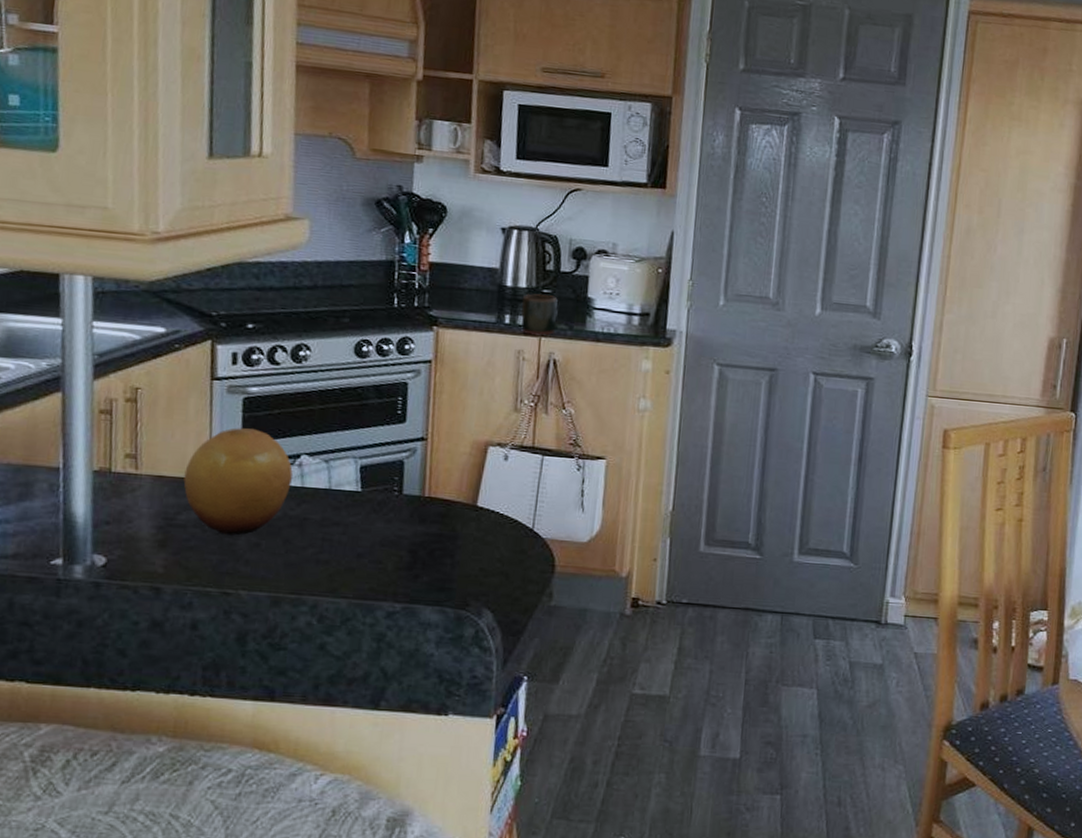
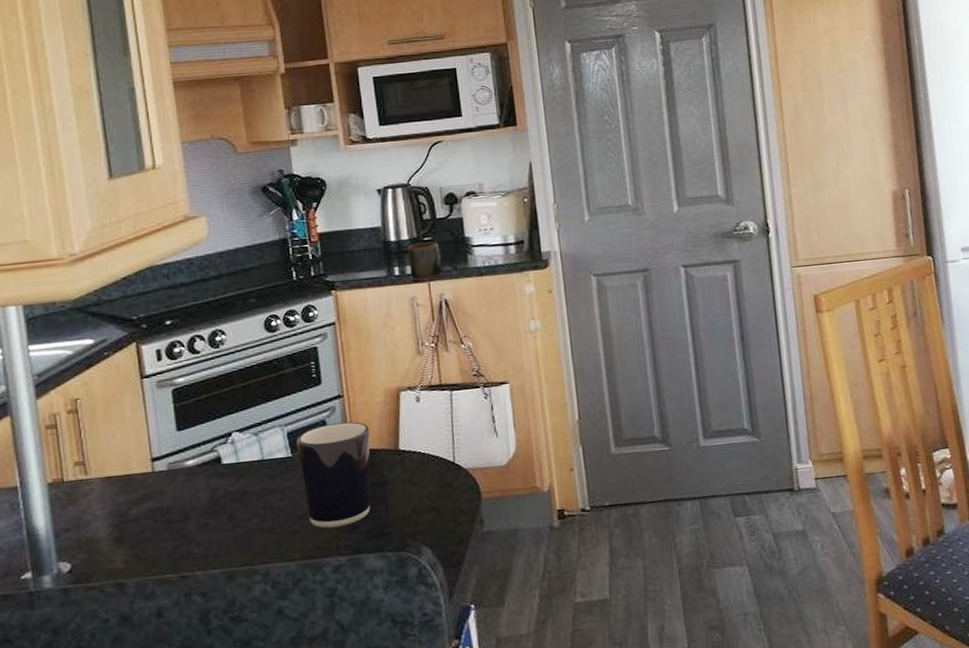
fruit: present [183,428,293,536] -> none [130,416,227,522]
mug: none [368,465,449,573] -> present [296,421,371,529]

